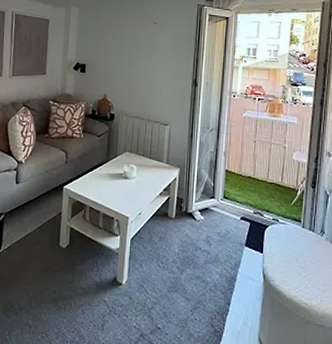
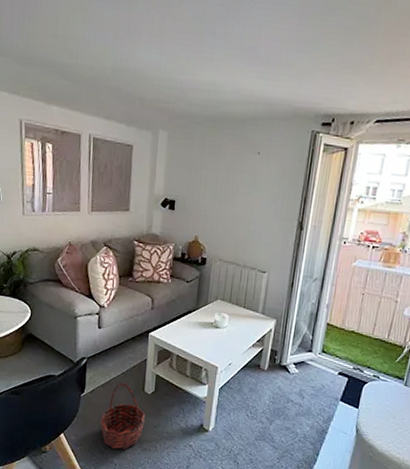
basket: none [15,238,60,310] -> present [100,383,146,449]

